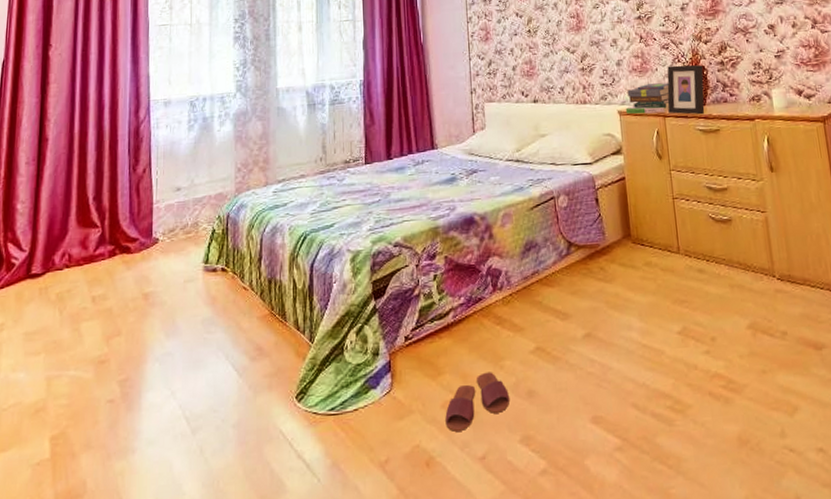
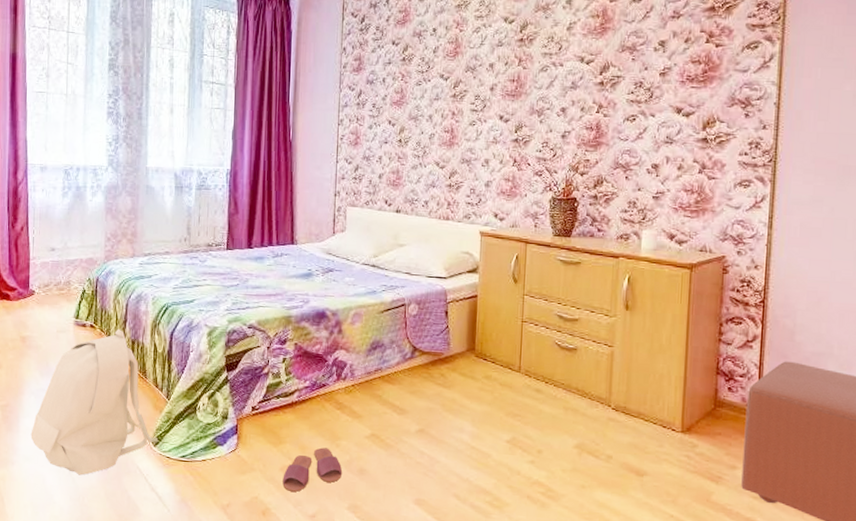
backpack: none [154,268,303,453] -> present [30,328,159,476]
books: present [625,83,670,115] -> none [487,208,536,240]
picture frame: present [667,65,705,115] -> none [531,193,575,246]

